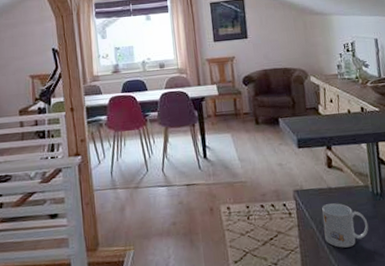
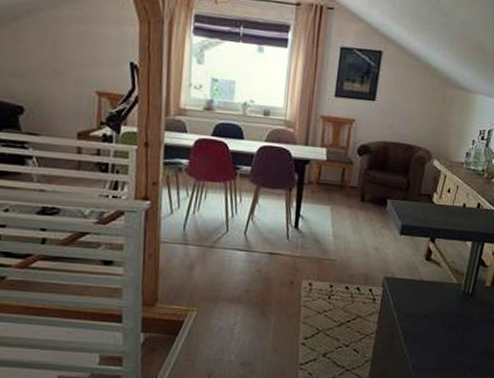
mug: present [322,203,369,248] -> none [403,296,451,340]

